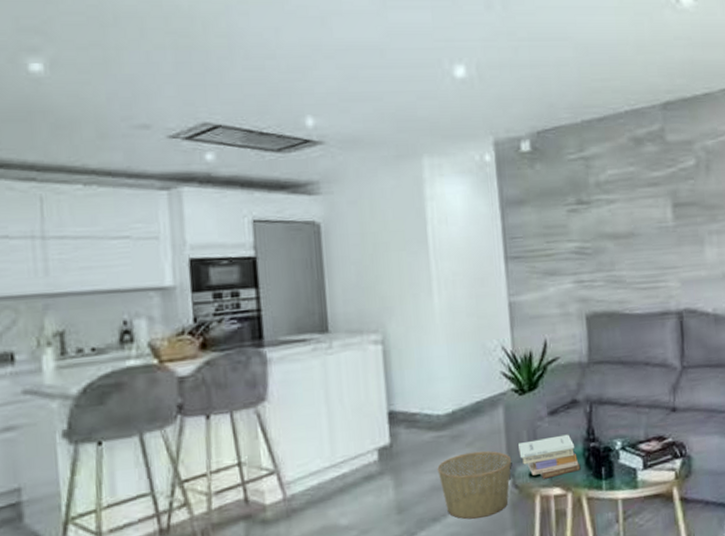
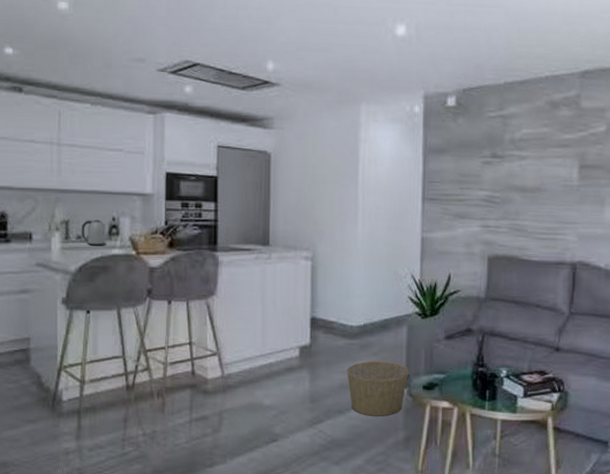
kettle: none [81,325,117,360] -> present [81,219,106,246]
books: present [518,434,581,479] -> none [416,357,468,393]

